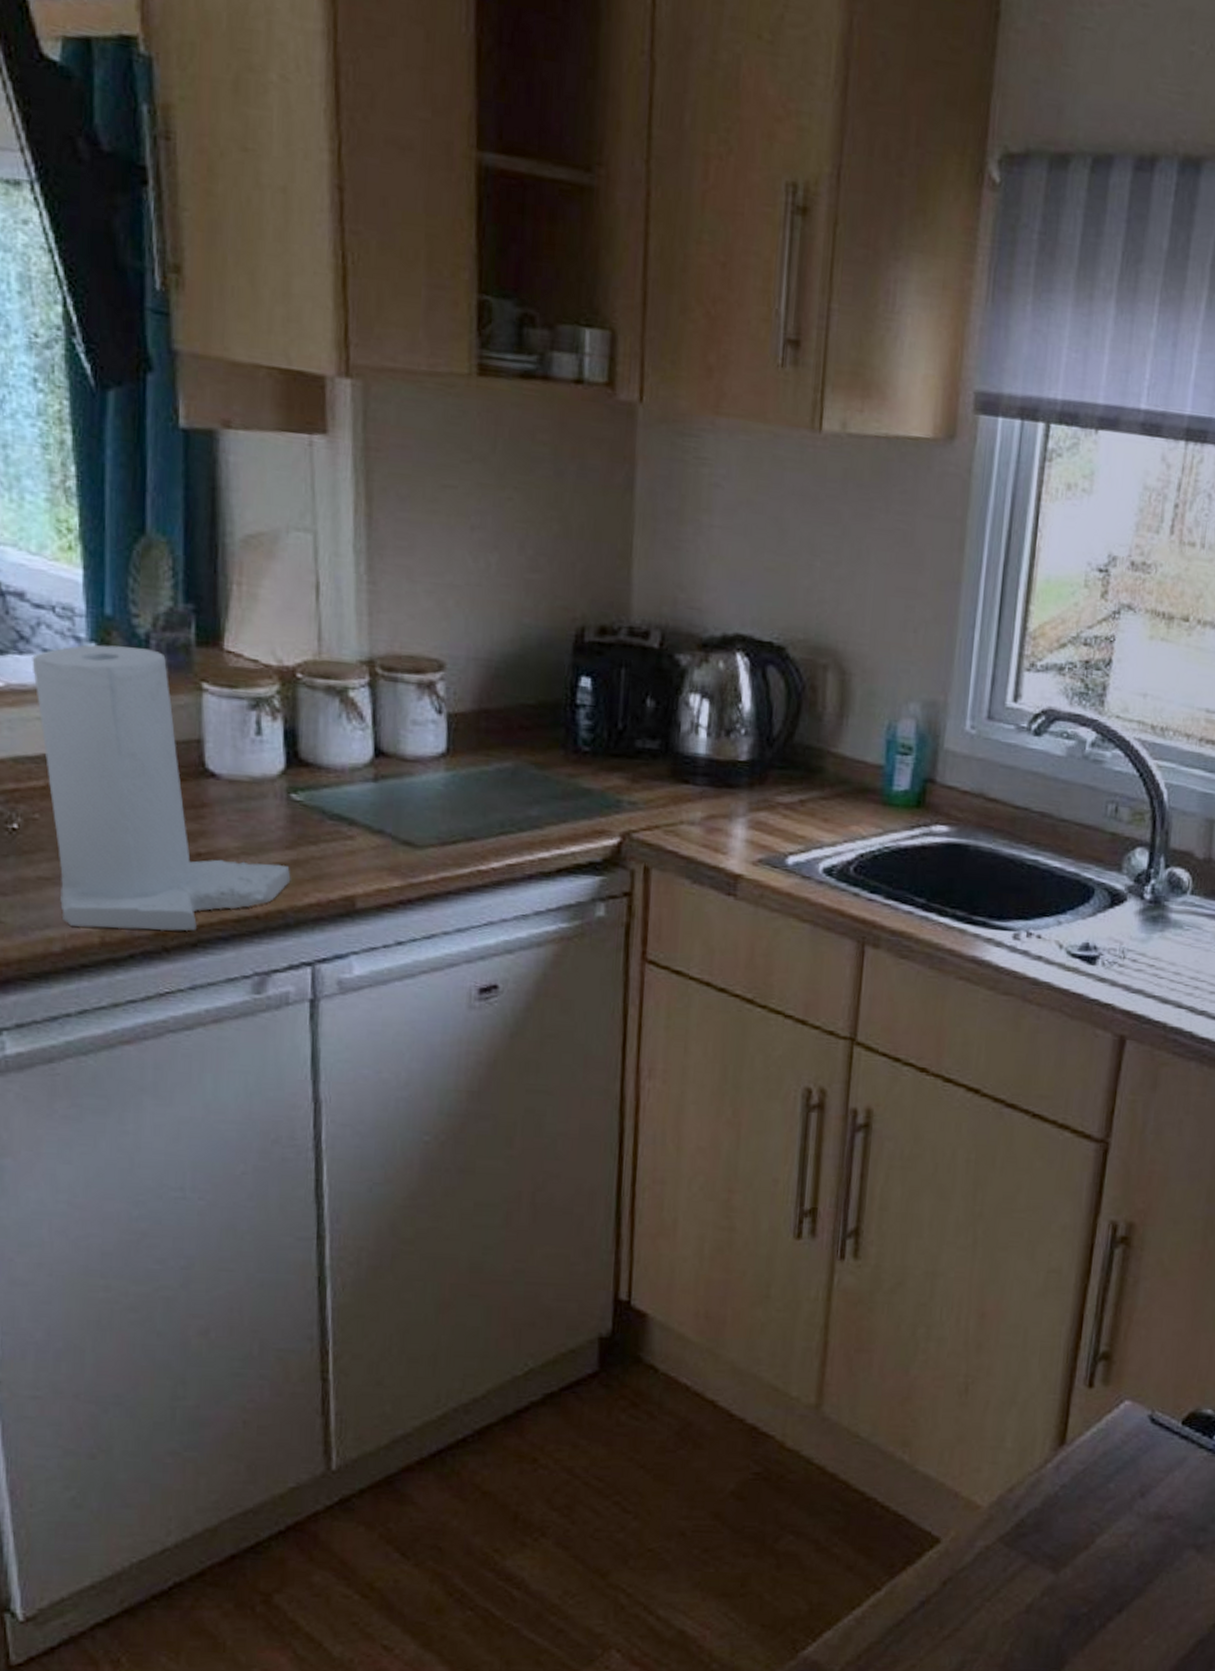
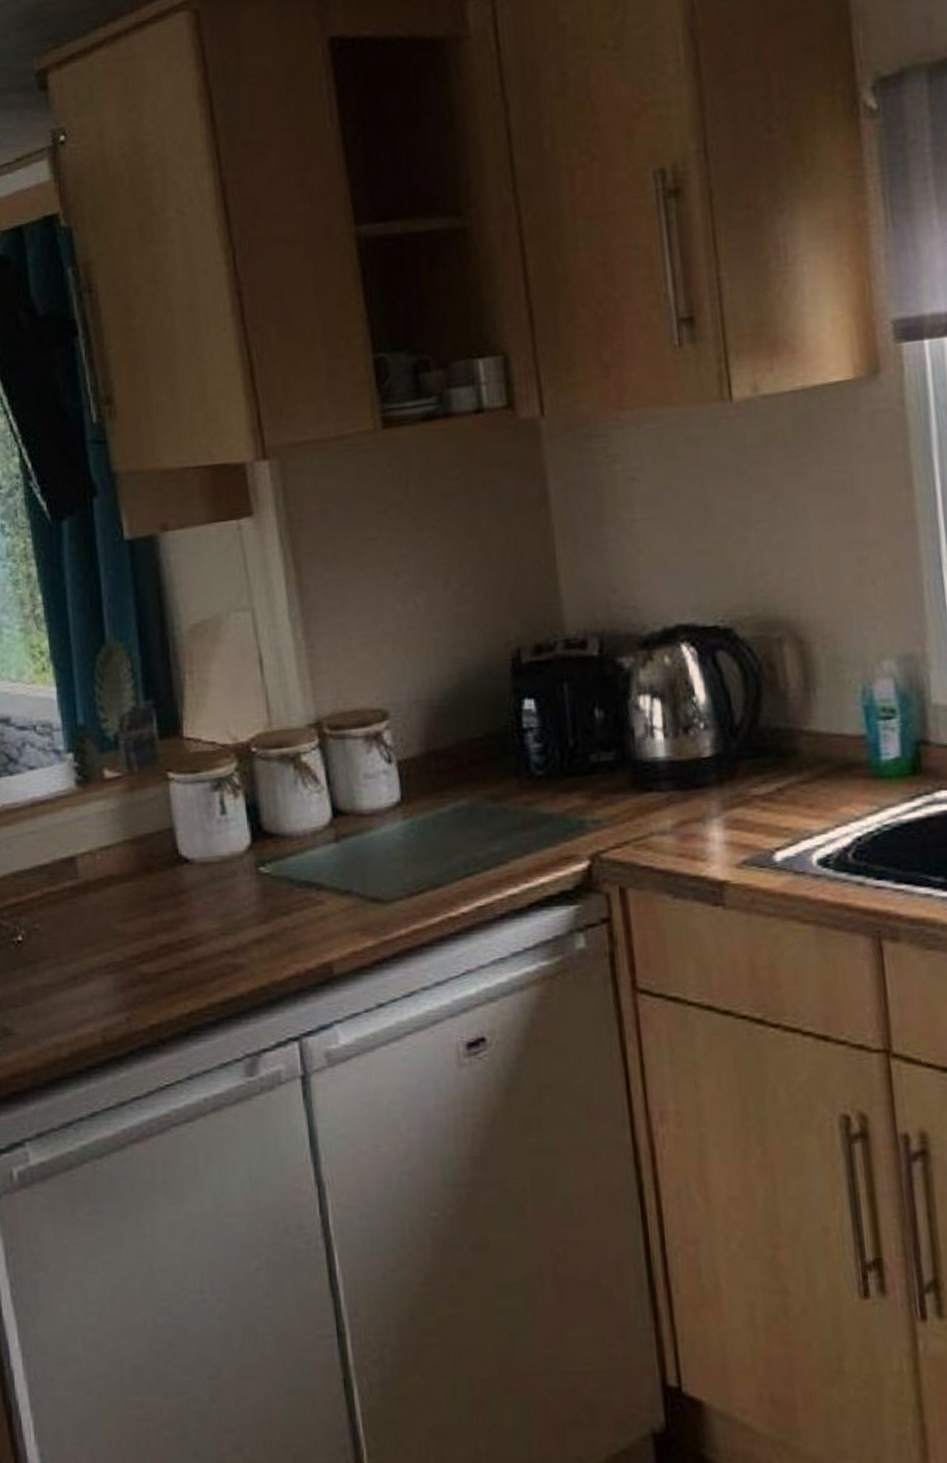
paper towel: present [31,644,291,931] -> none [21,749,269,1029]

